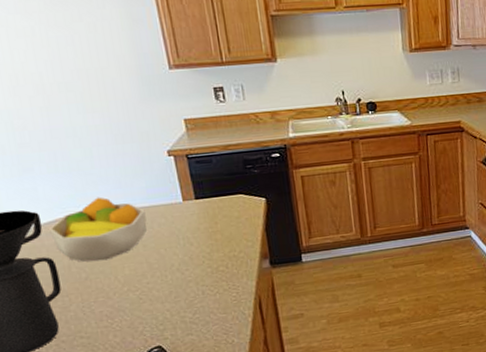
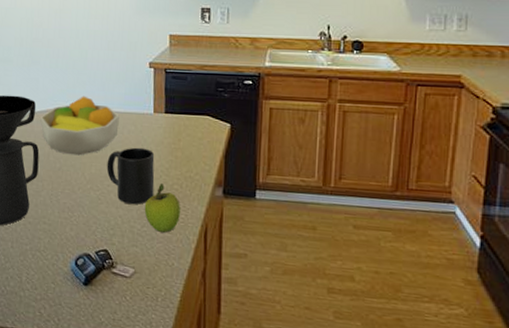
mug: none [141,237,200,296] -> present [106,147,155,204]
fruit: none [192,269,232,315] -> present [144,184,180,233]

